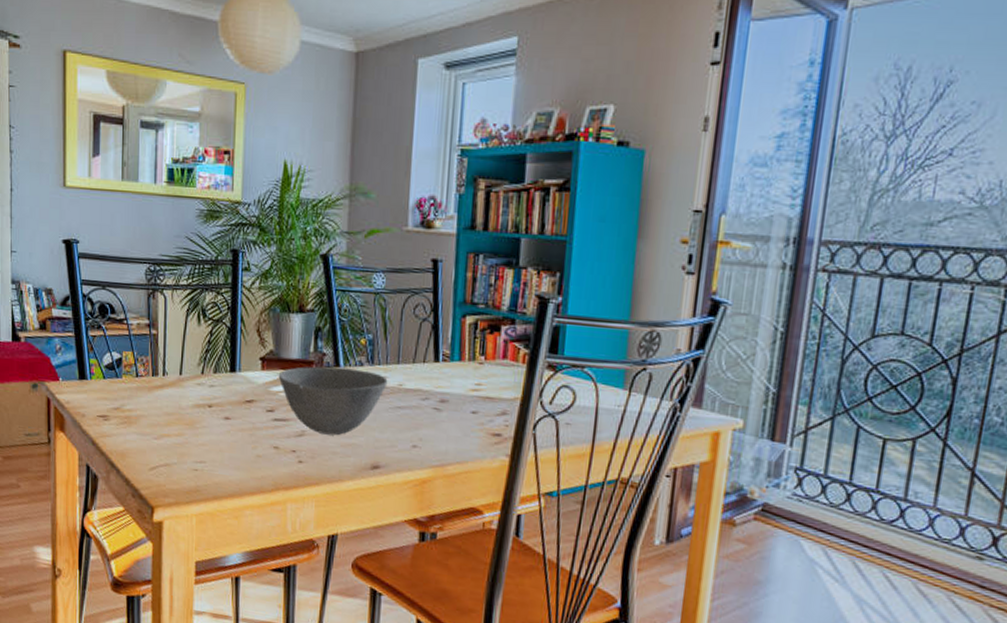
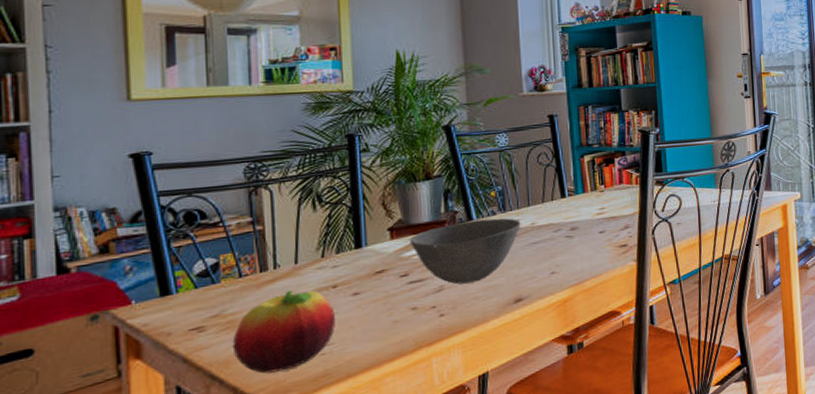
fruit: none [127,400,209,476] -> present [232,290,336,374]

